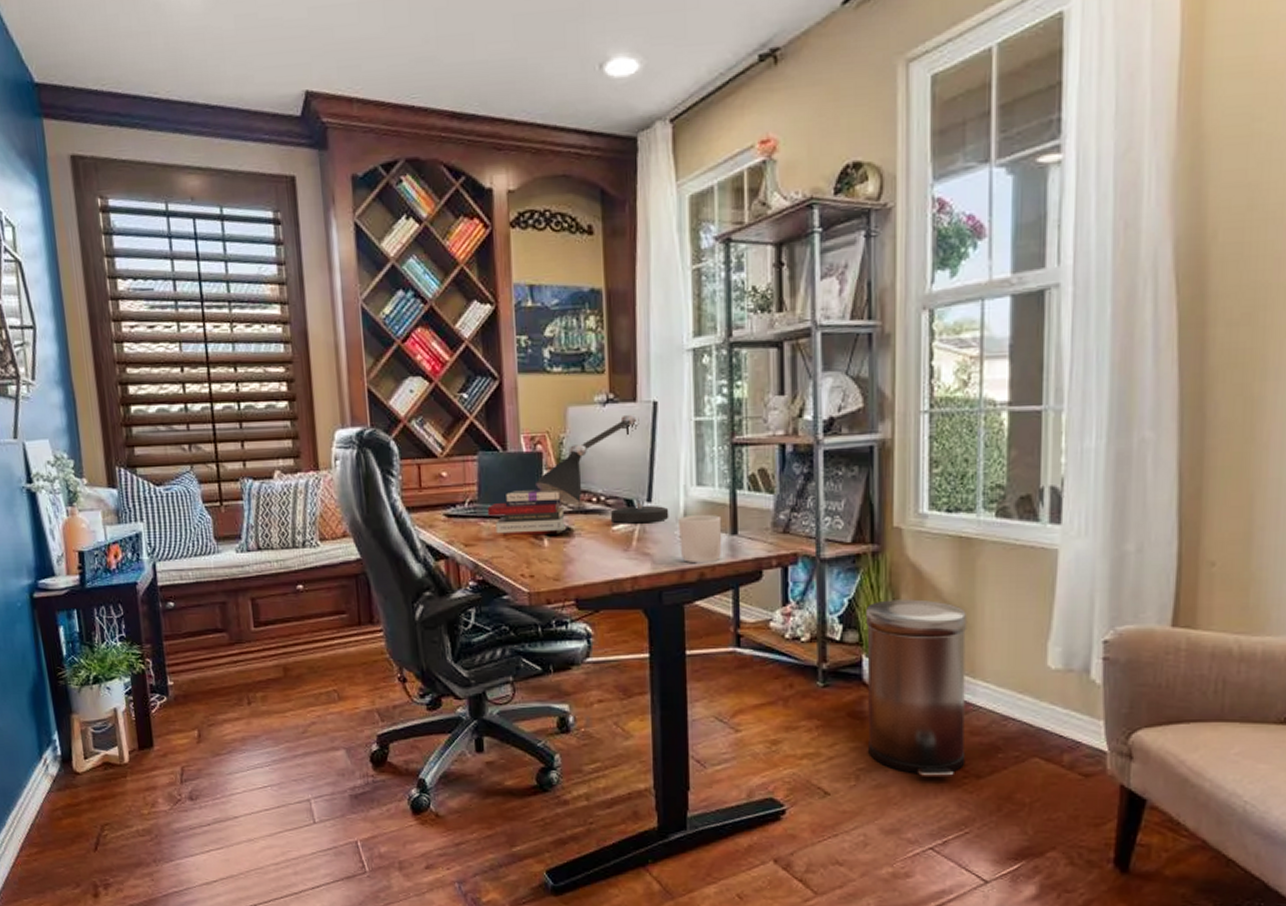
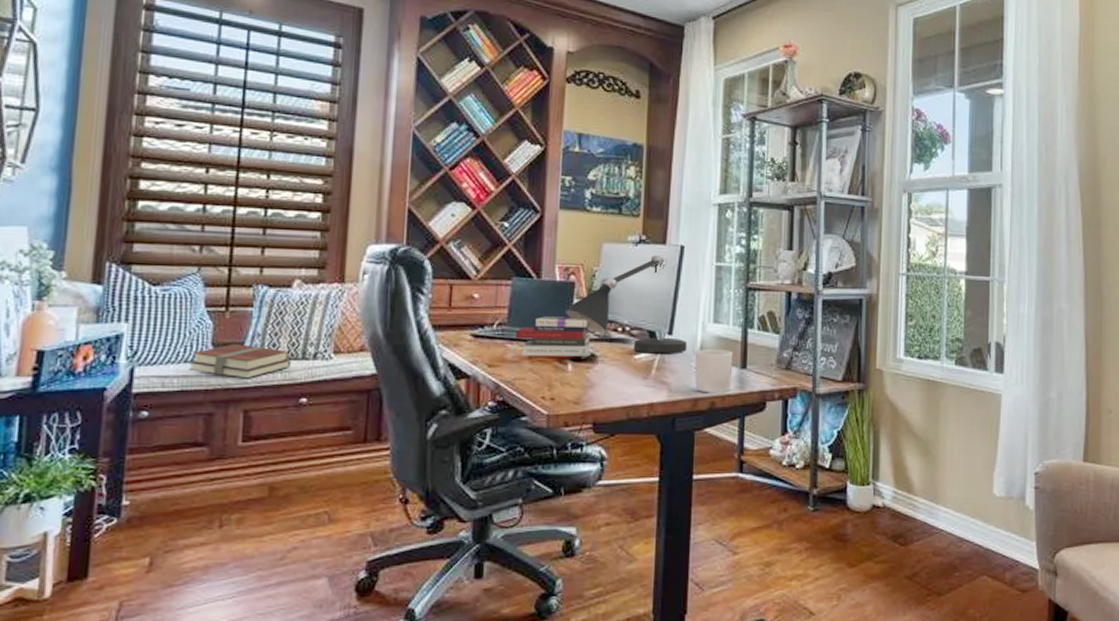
books: none [198,536,284,569] -> present [188,343,290,379]
pedal bin: present [865,599,968,778] -> none [849,432,933,596]

